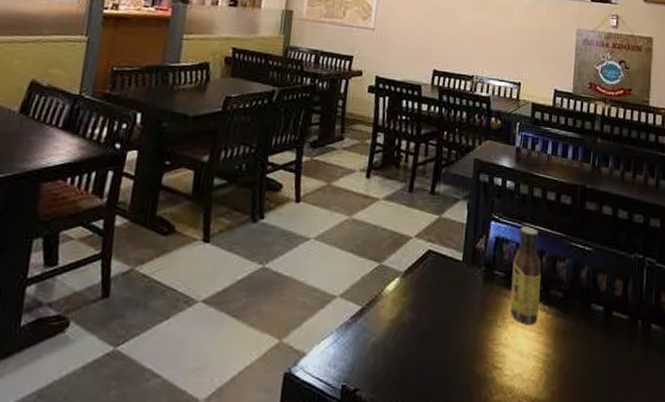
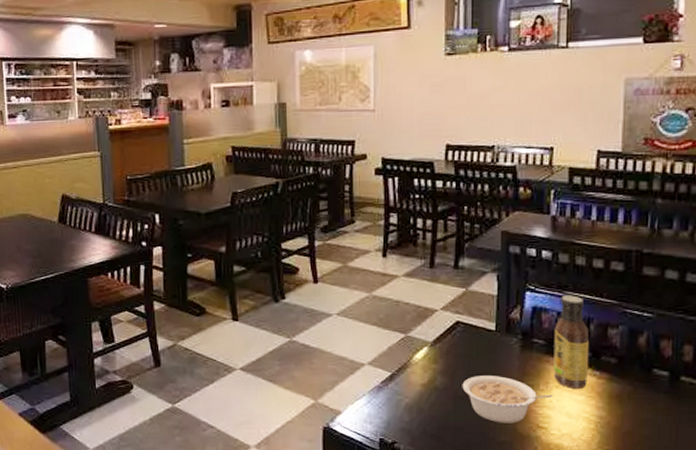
legume: none [428,310,508,364] -> present [462,376,553,423]

